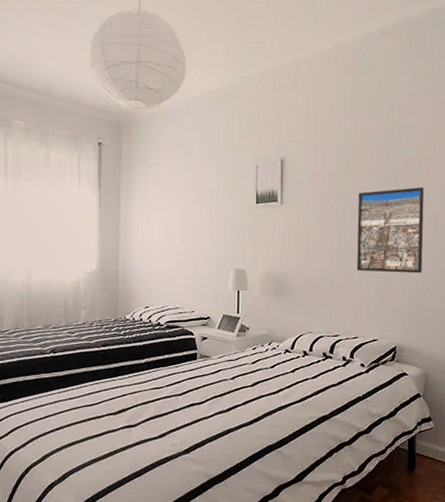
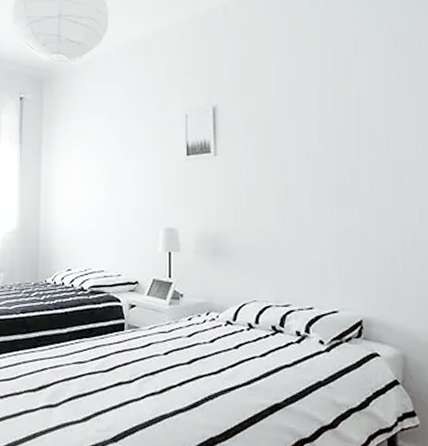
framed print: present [356,187,425,274] -> none [304,133,388,232]

